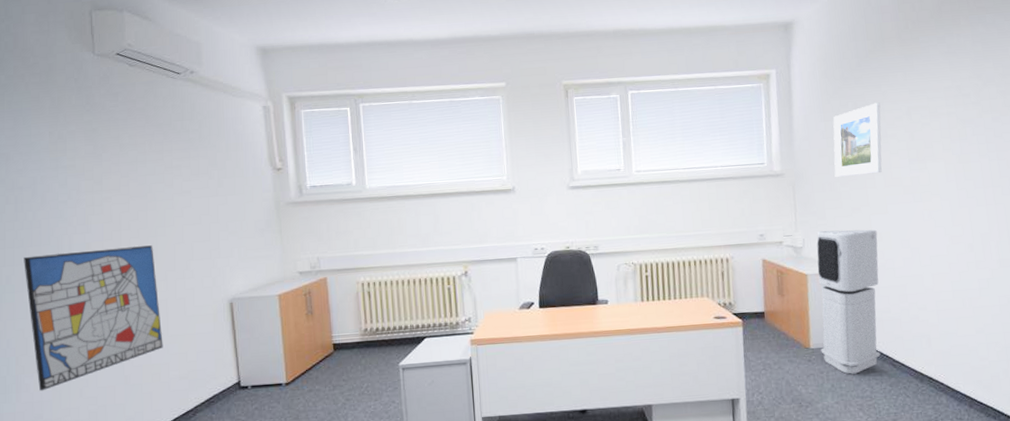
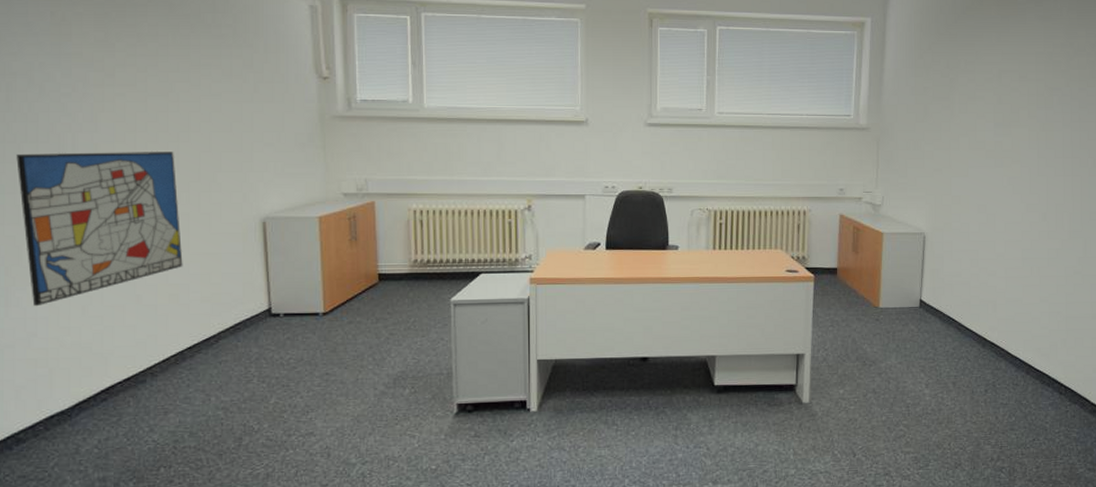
air purifier: present [817,229,881,374] -> none [889,189,956,336]
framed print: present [833,102,882,178] -> none [920,62,972,137]

